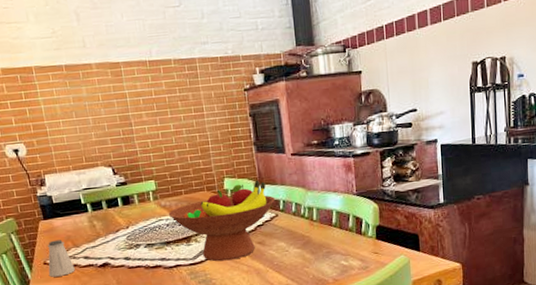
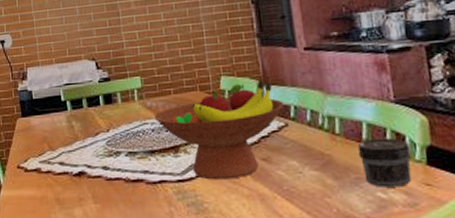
saltshaker: present [47,240,75,277] -> none [21,141,49,184]
jar: none [329,221,366,258] -> present [357,137,412,188]

